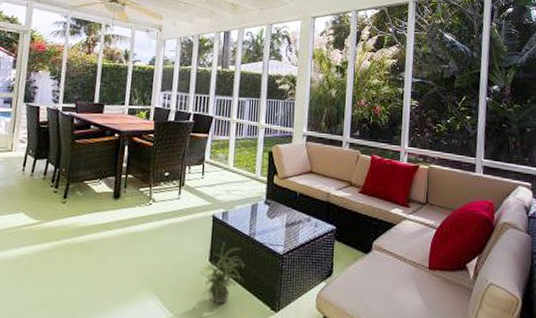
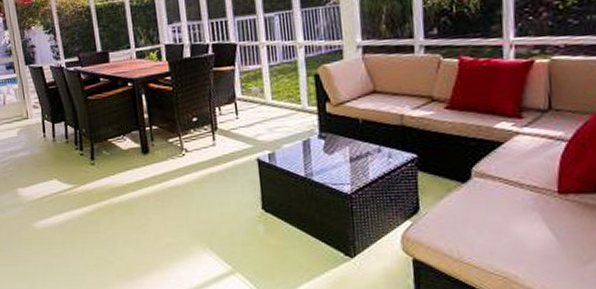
potted plant: present [200,241,246,306] -> none [254,186,307,255]

